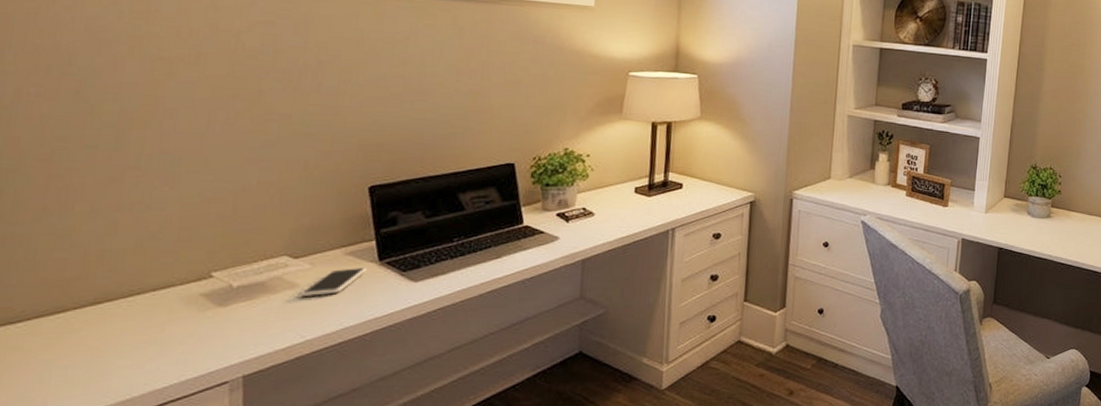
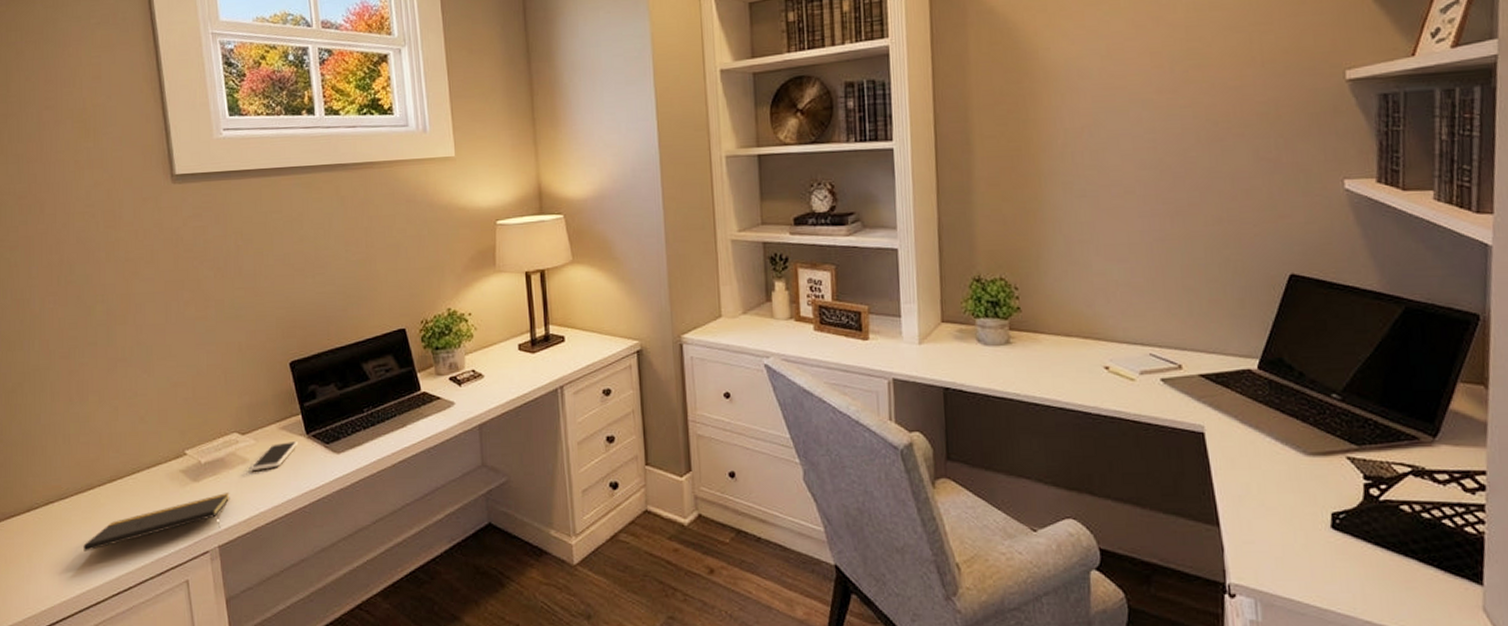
notepad: none [37,319,268,384] -> present [83,493,230,552]

